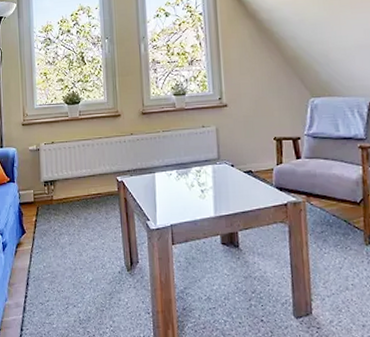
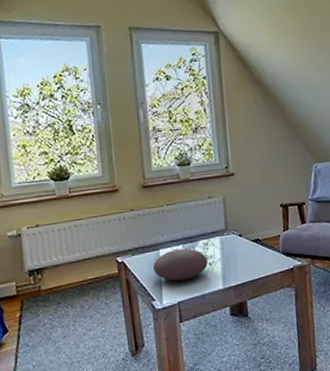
decorative bowl: none [149,174,200,204] -> present [153,248,208,281]

